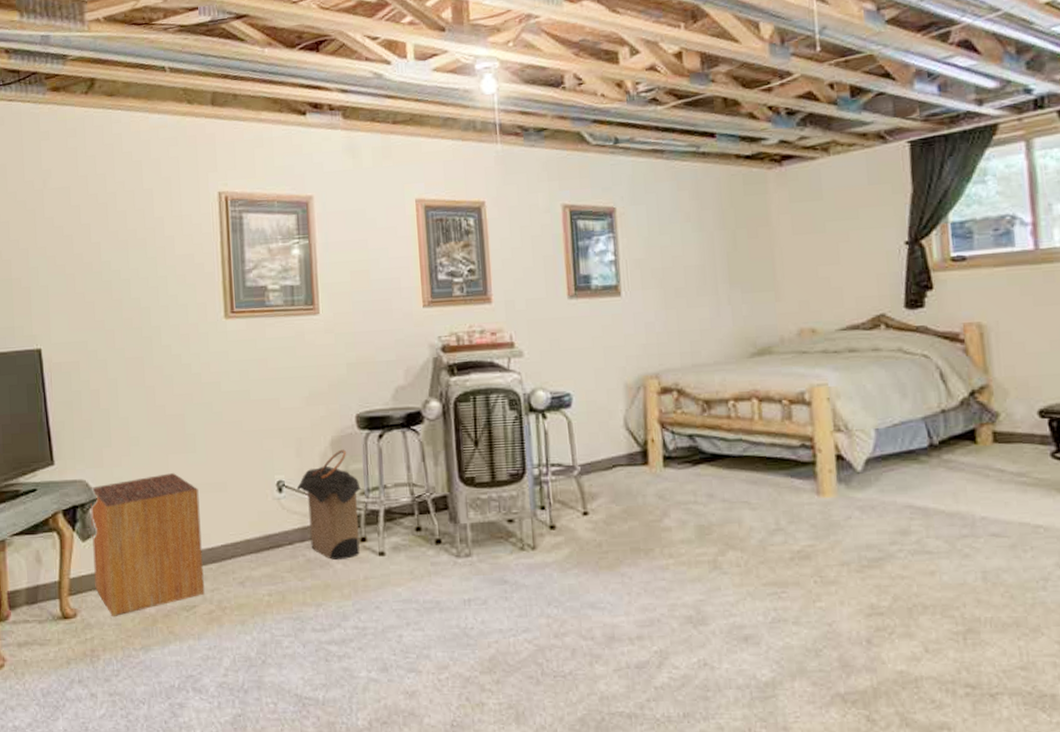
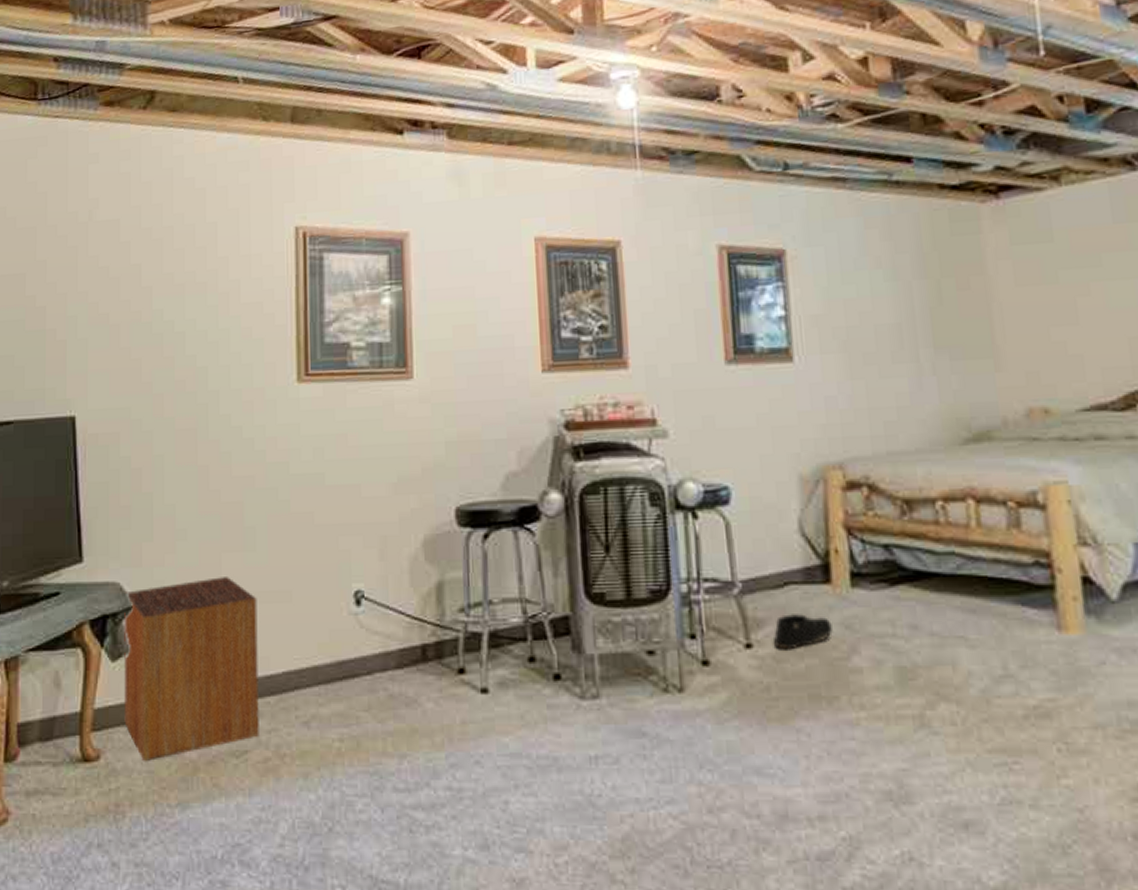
laundry hamper: present [296,449,363,561] -> none [378,552,463,698]
shoe: none [604,488,649,516] -> present [773,614,833,650]

